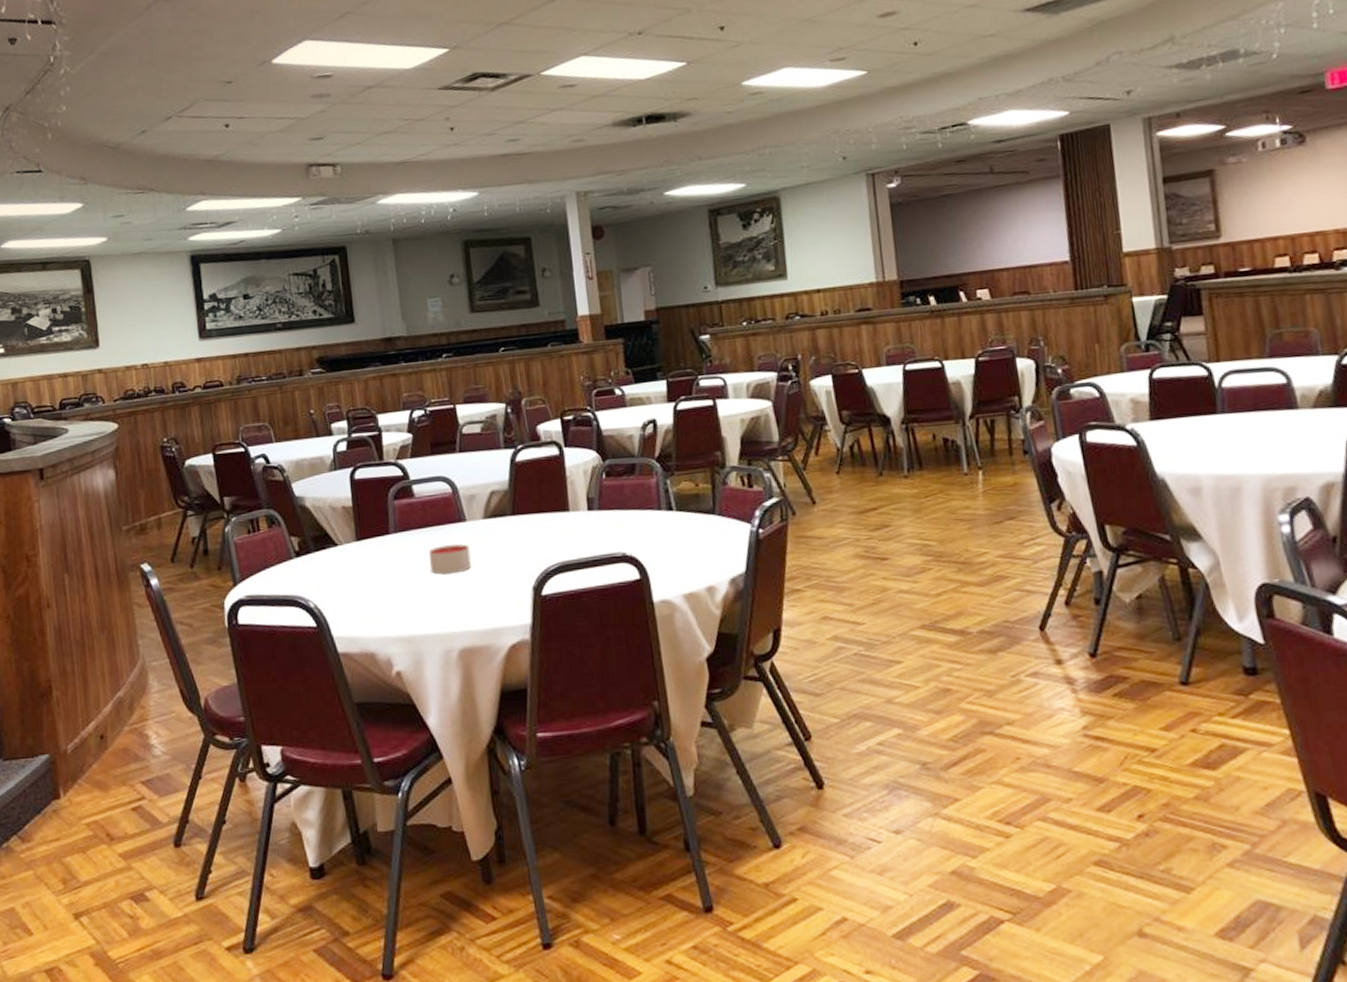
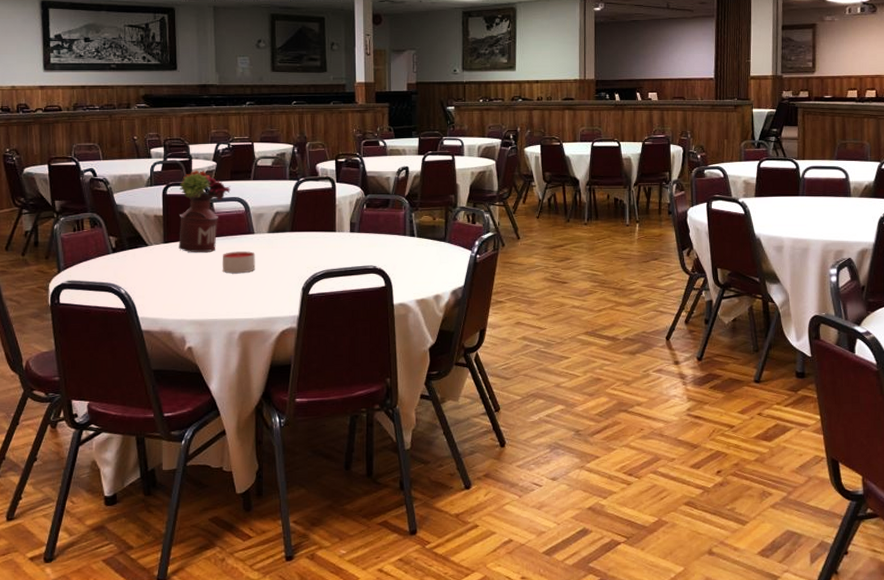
flower arrangement: none [369,445,432,551] -> present [179,170,230,253]

